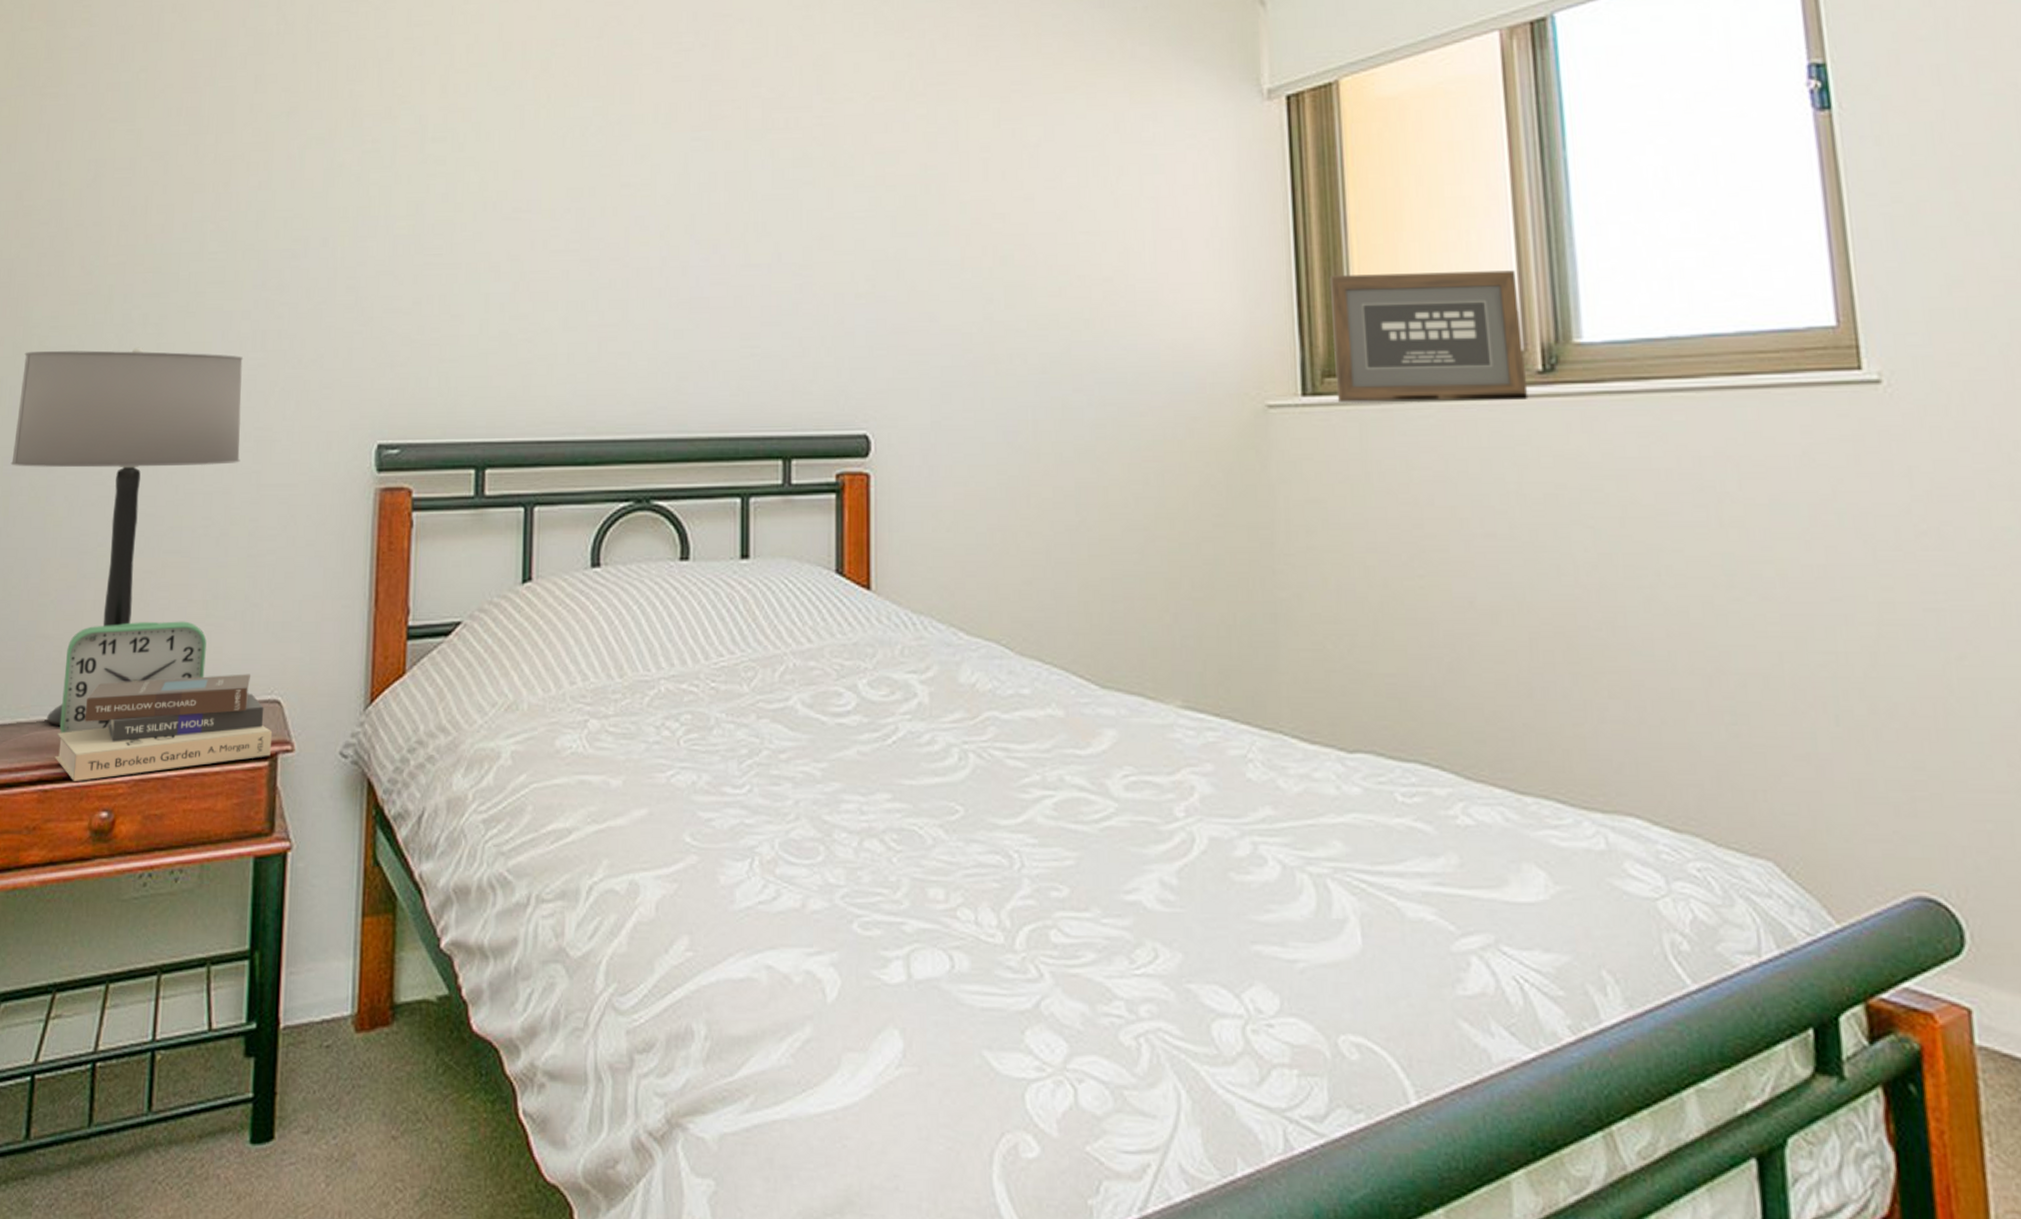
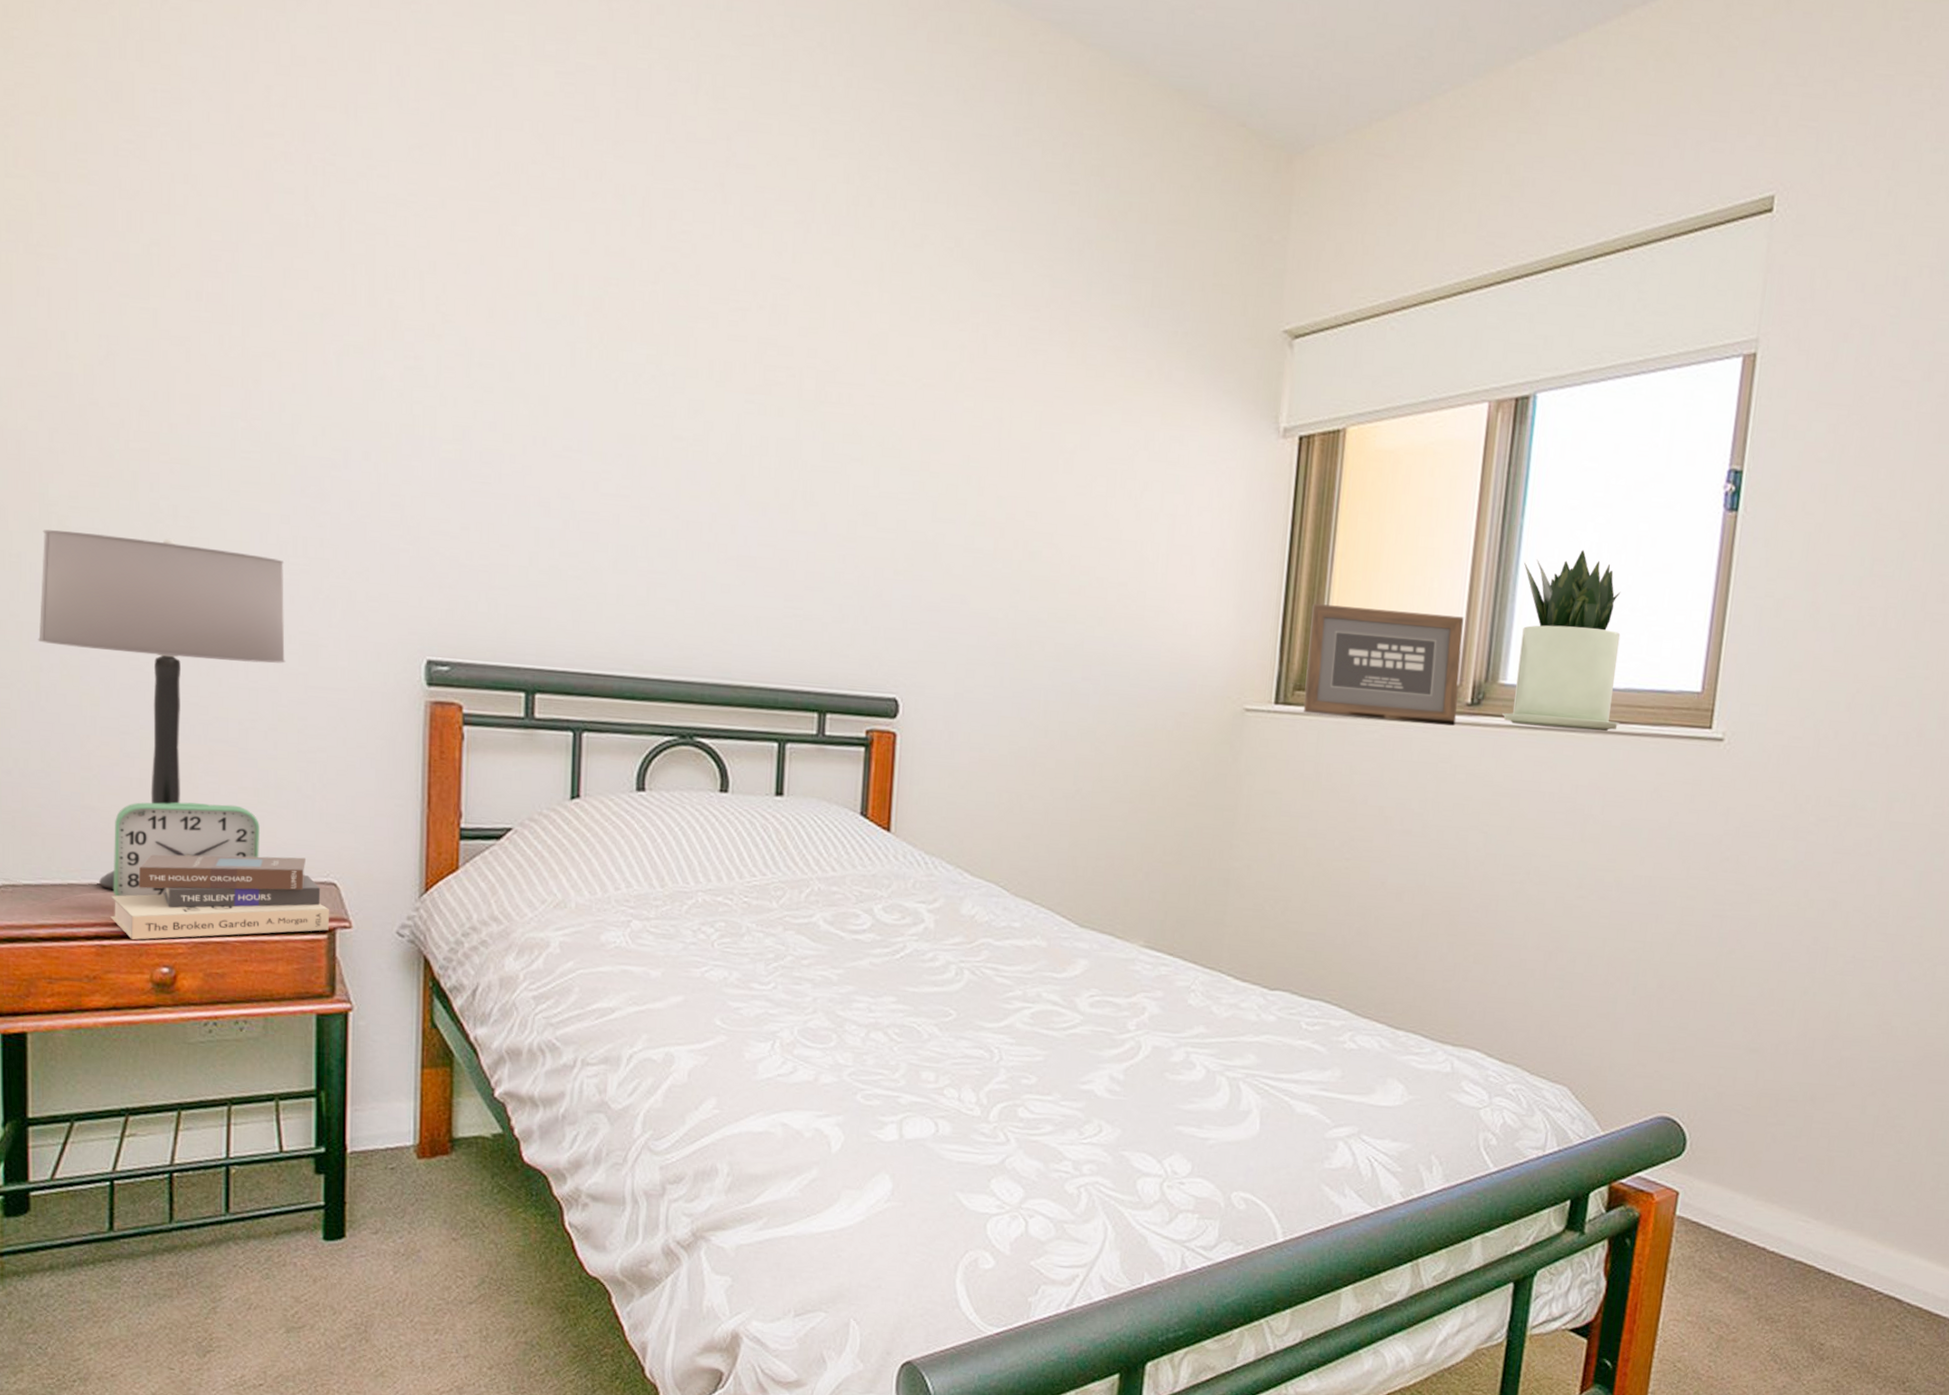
planter: none [1577,177,1739,390] -> present [1502,550,1621,732]

